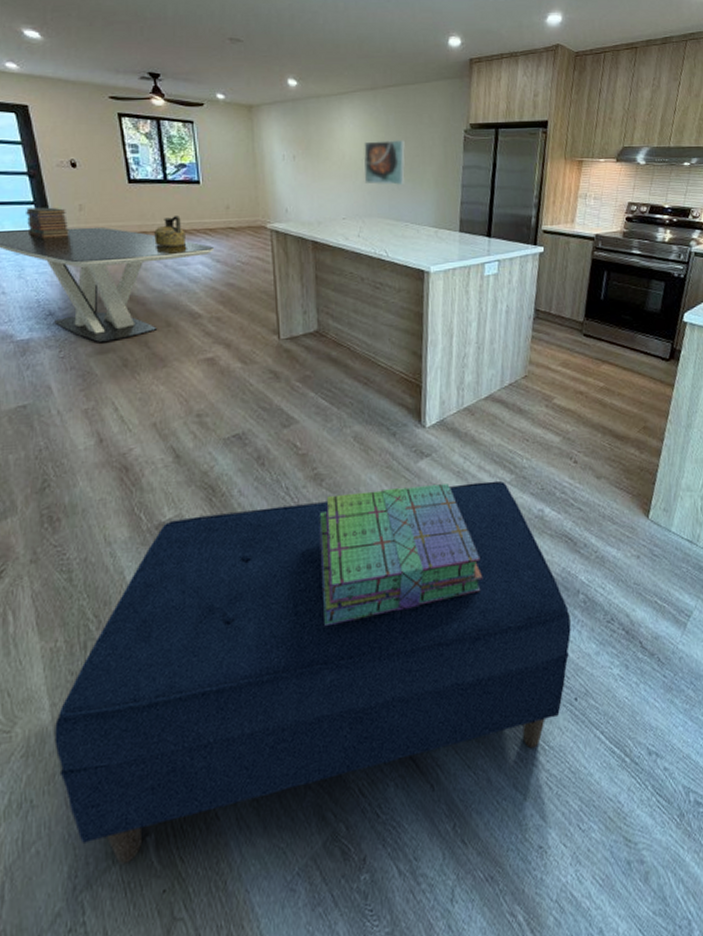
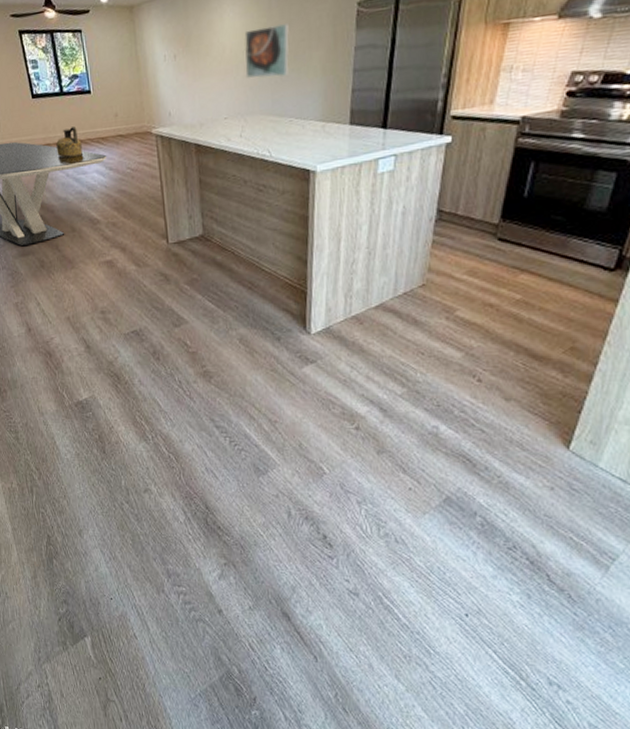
bench: present [54,480,571,864] -> none [16,392,465,652]
stack of books: present [319,484,484,627] -> none [209,391,370,506]

